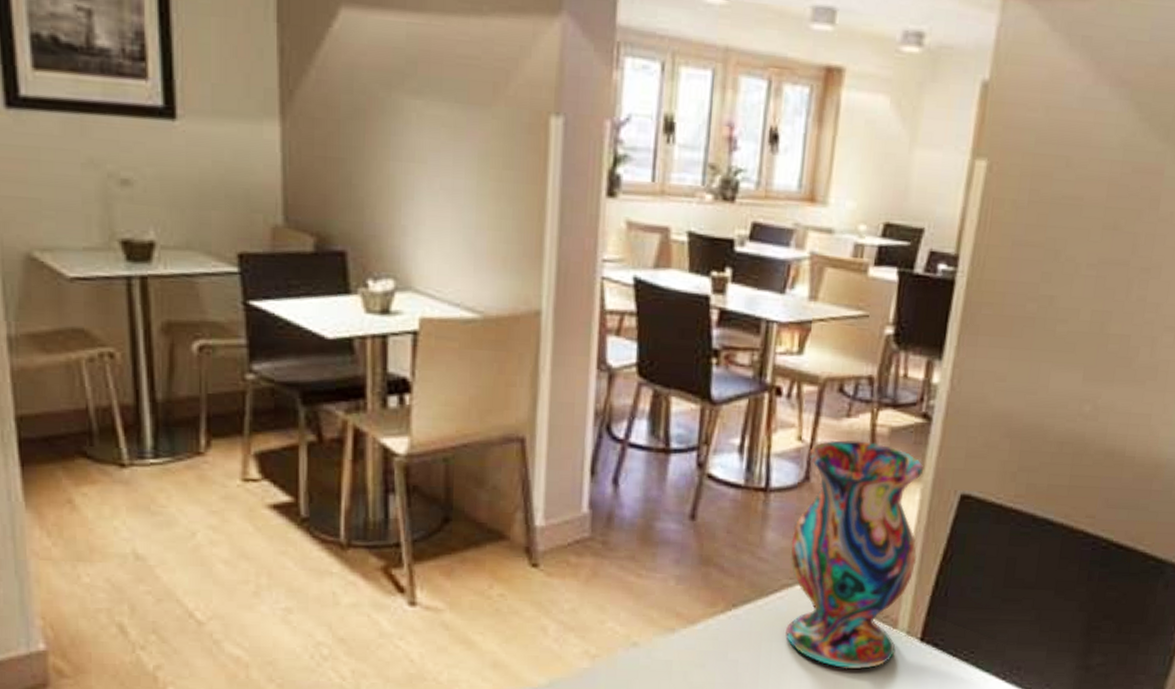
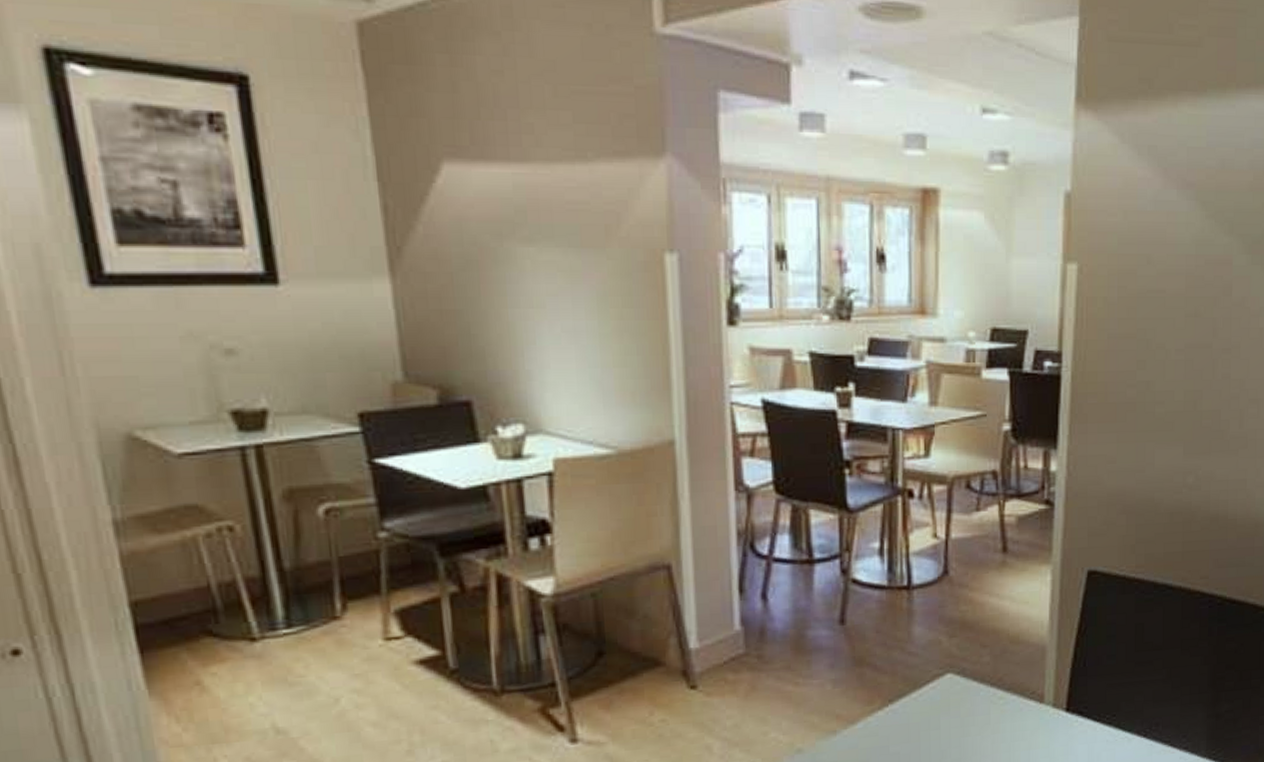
vase: present [786,440,924,669] -> none [937,532,1055,746]

